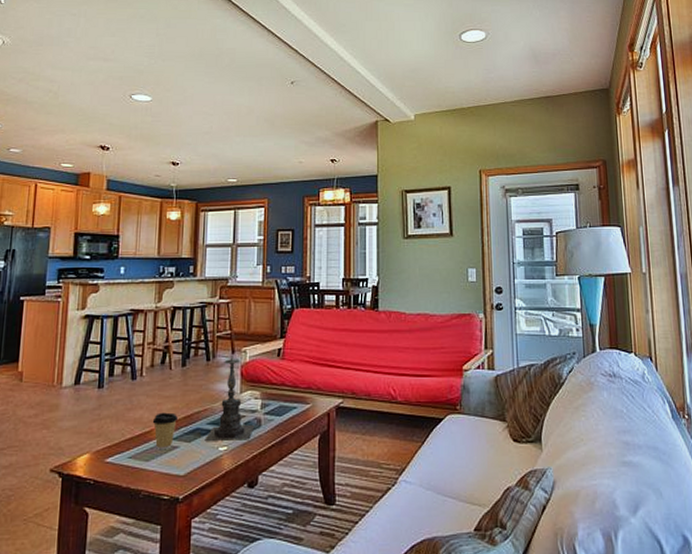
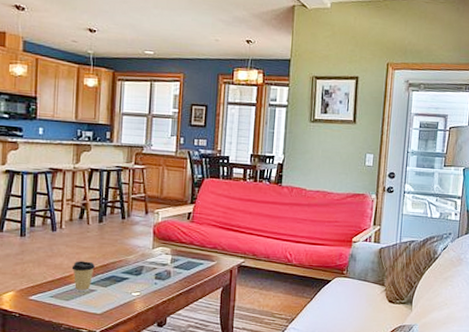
candle holder: present [204,356,255,441] -> none [119,216,165,288]

